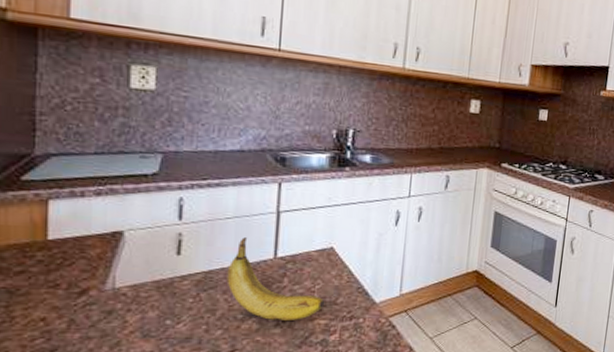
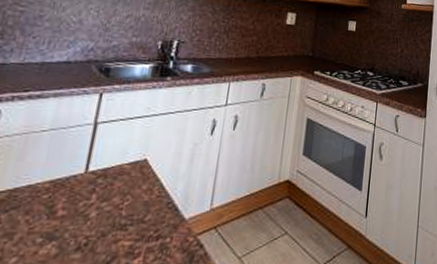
fruit: present [227,237,325,320] -> none [31,151,132,243]

